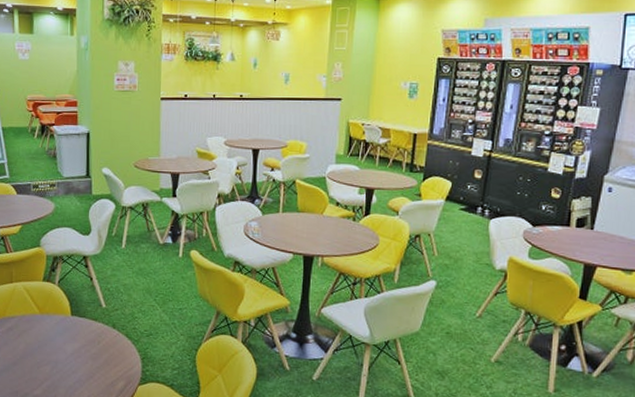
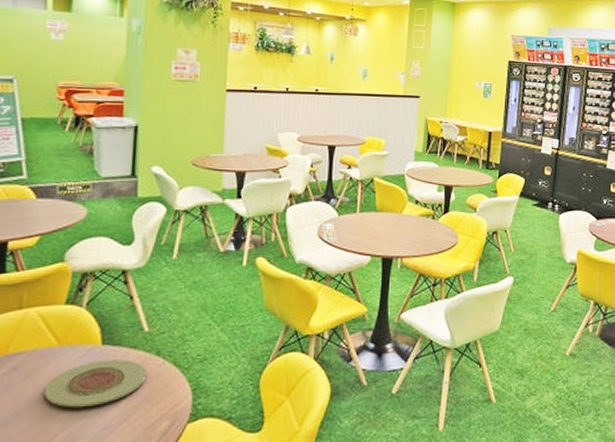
plate: none [32,327,106,364] -> present [44,359,147,408]

